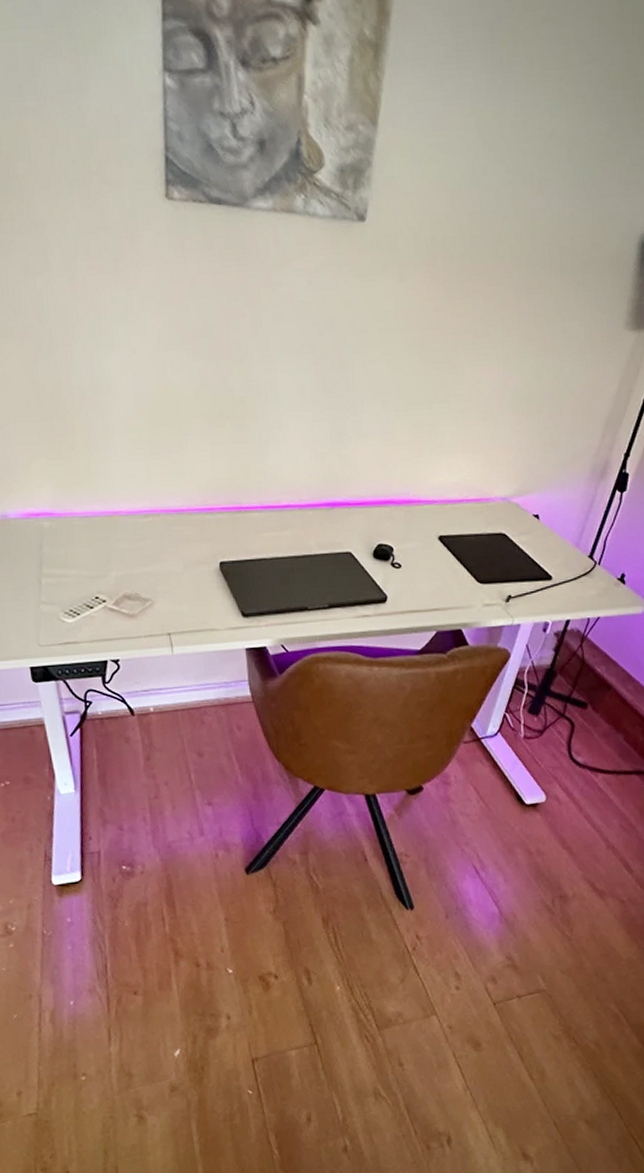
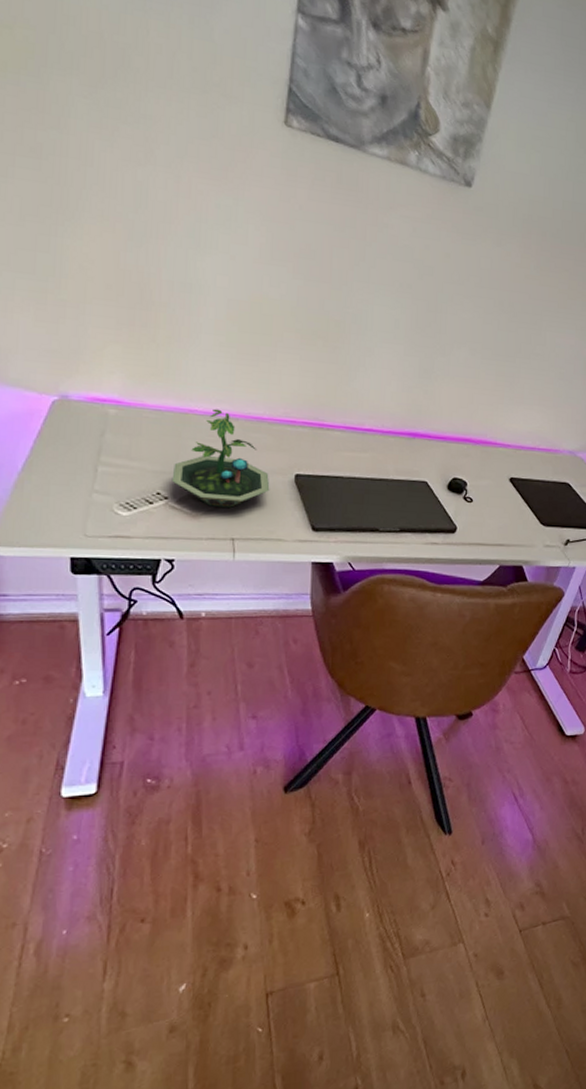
terrarium: none [106,507,198,605] -> present [171,408,270,509]

